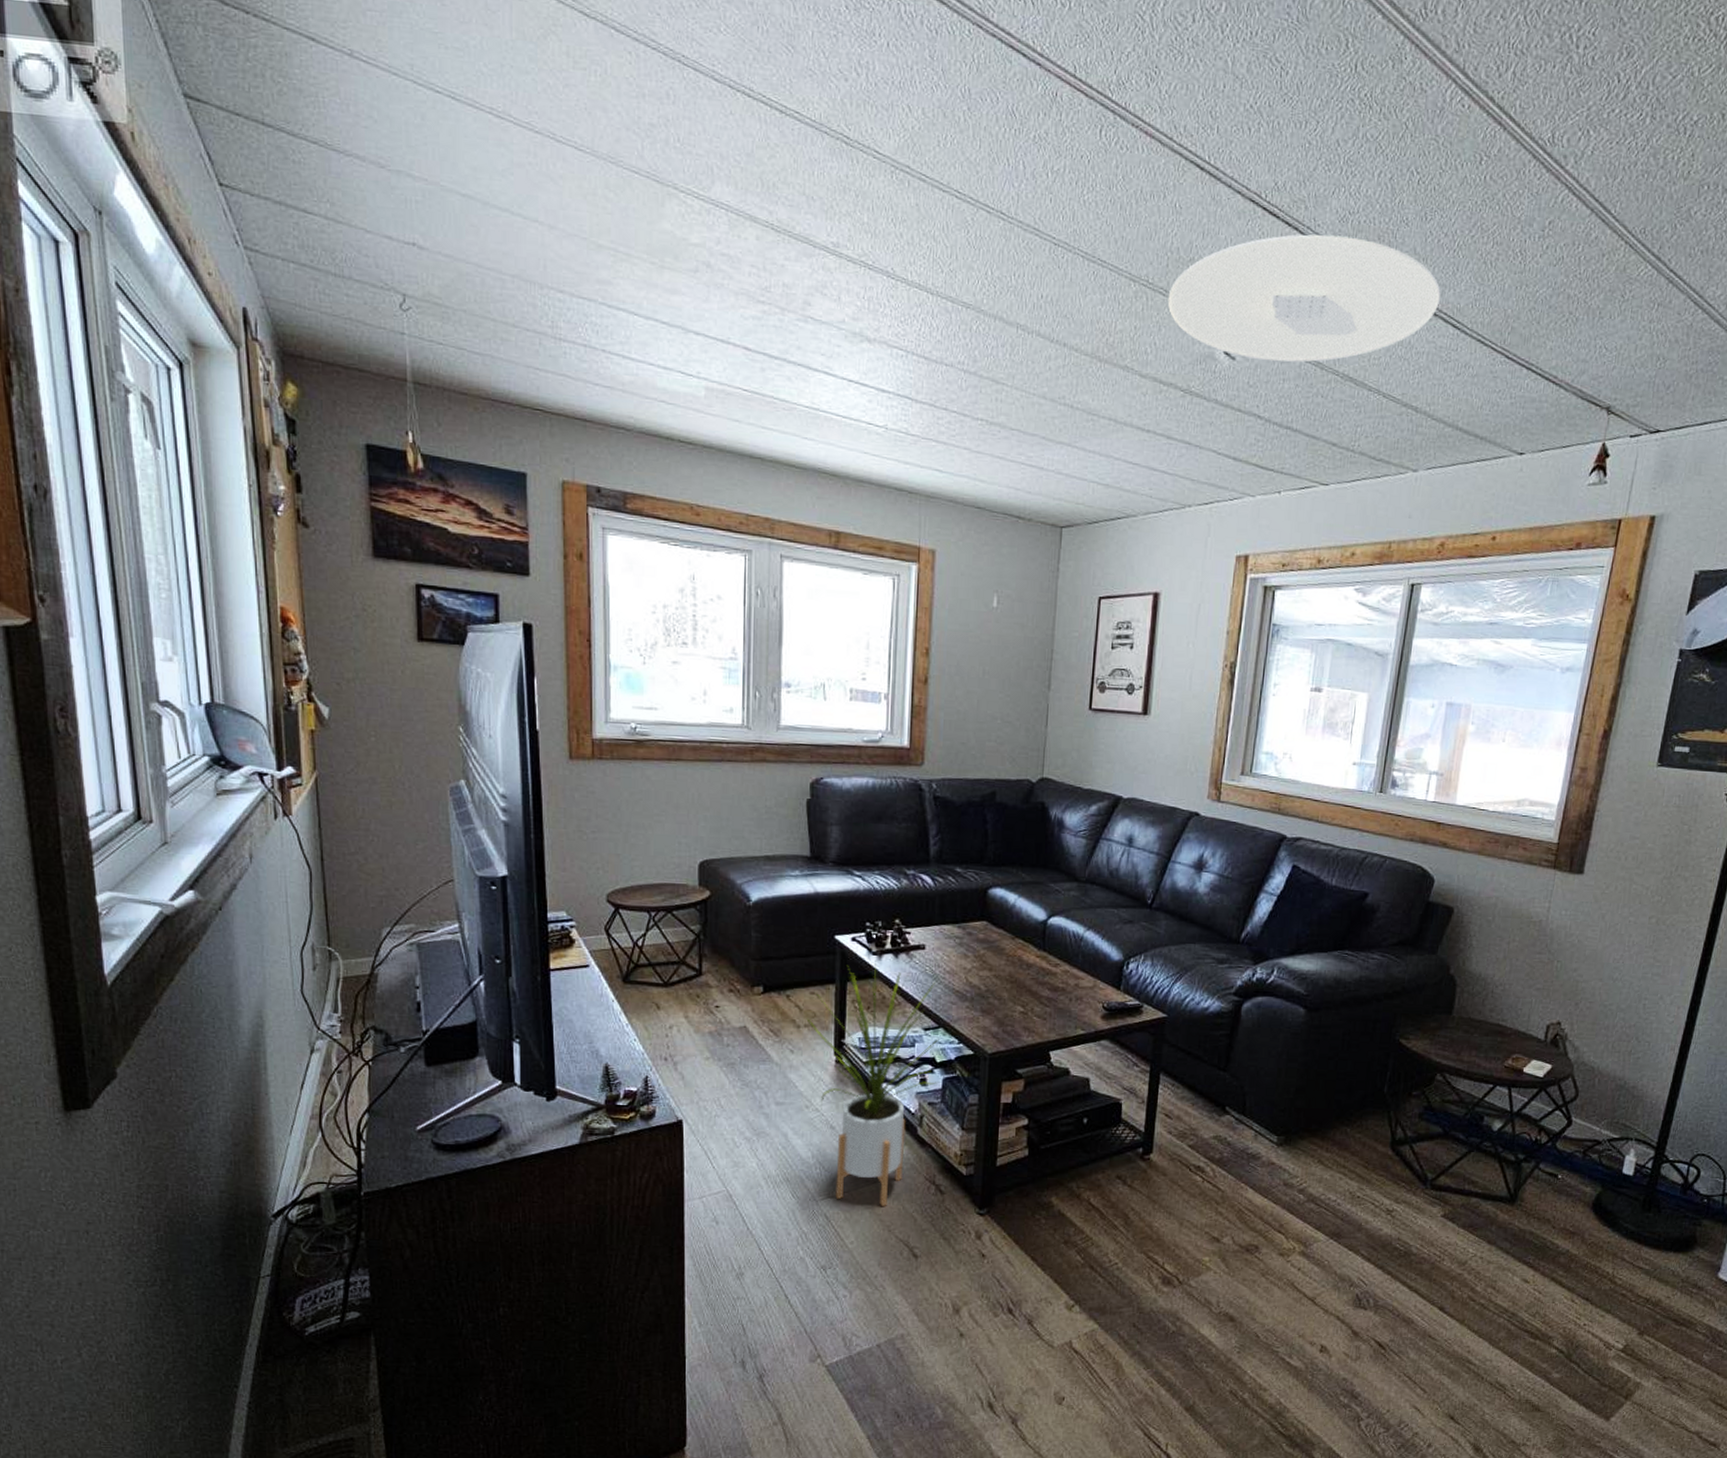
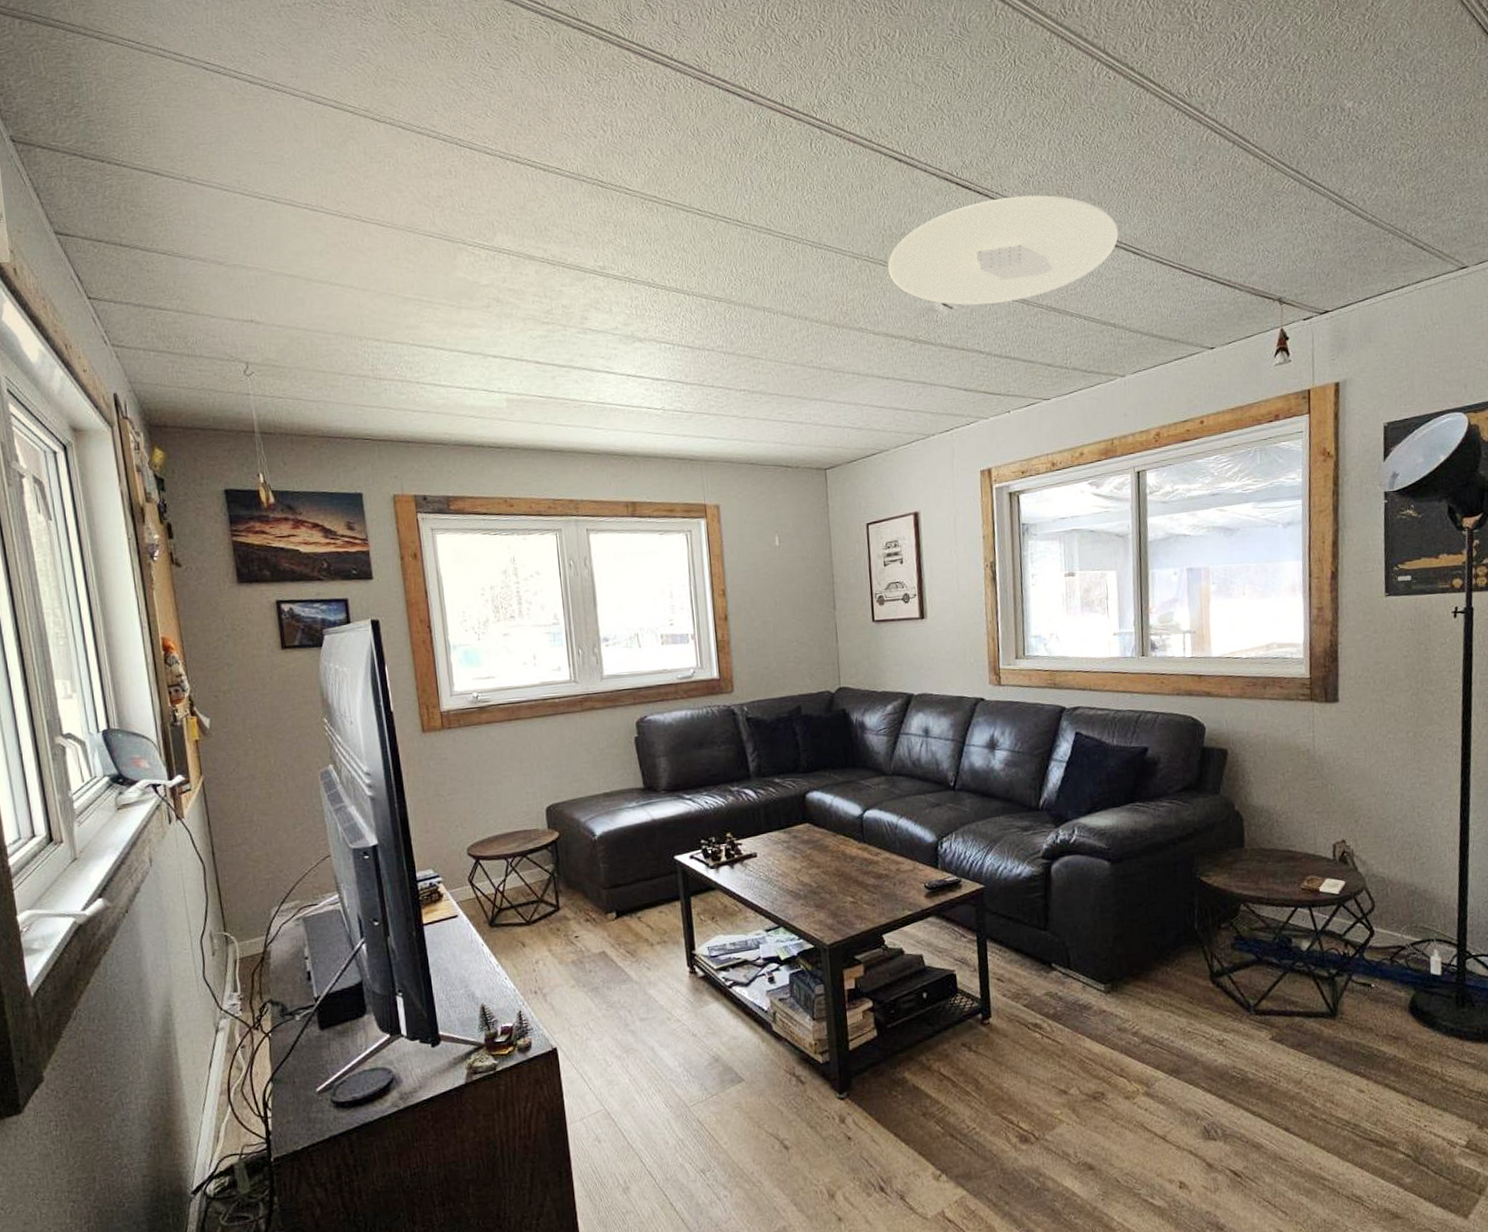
house plant: present [806,961,939,1206] -> none [658,874,786,1104]

